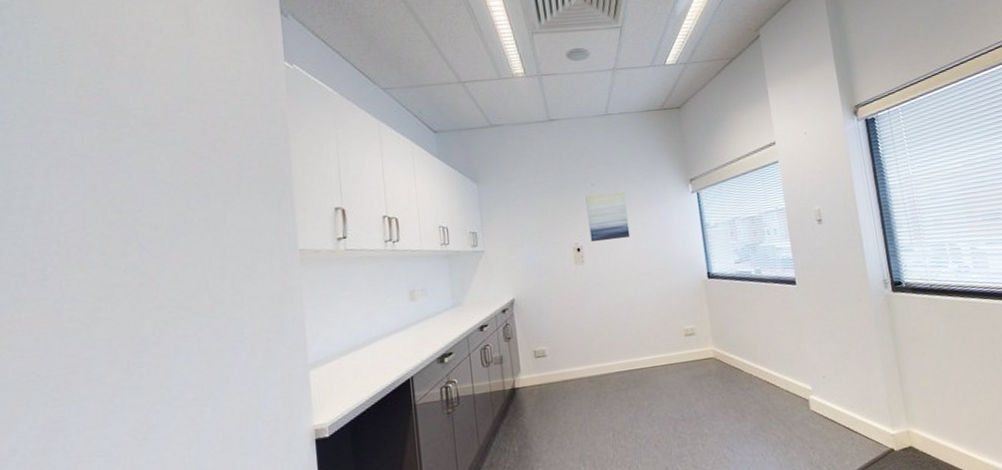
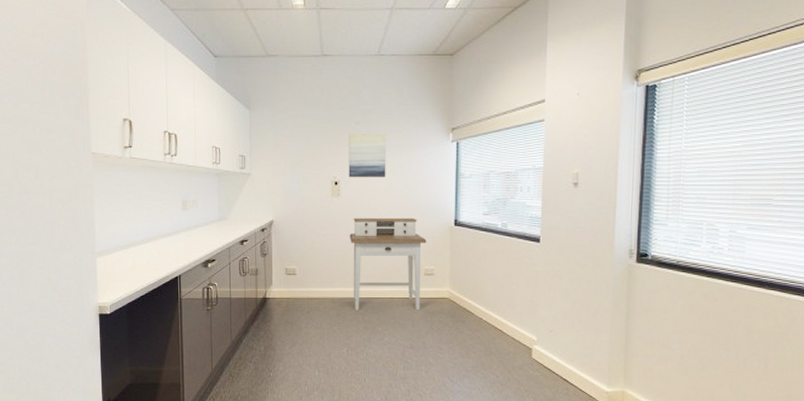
desk: none [599,275,687,387] -> present [349,217,427,311]

